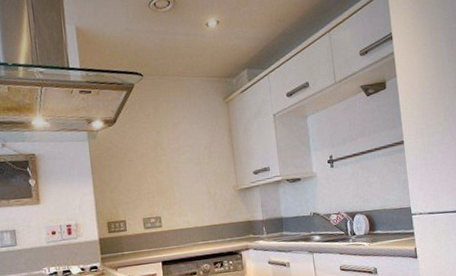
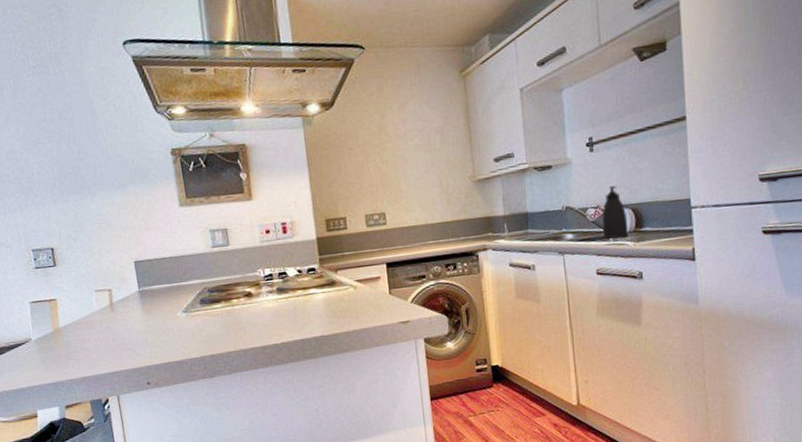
soap dispenser: none [342,195,365,240] -> present [602,185,629,239]

